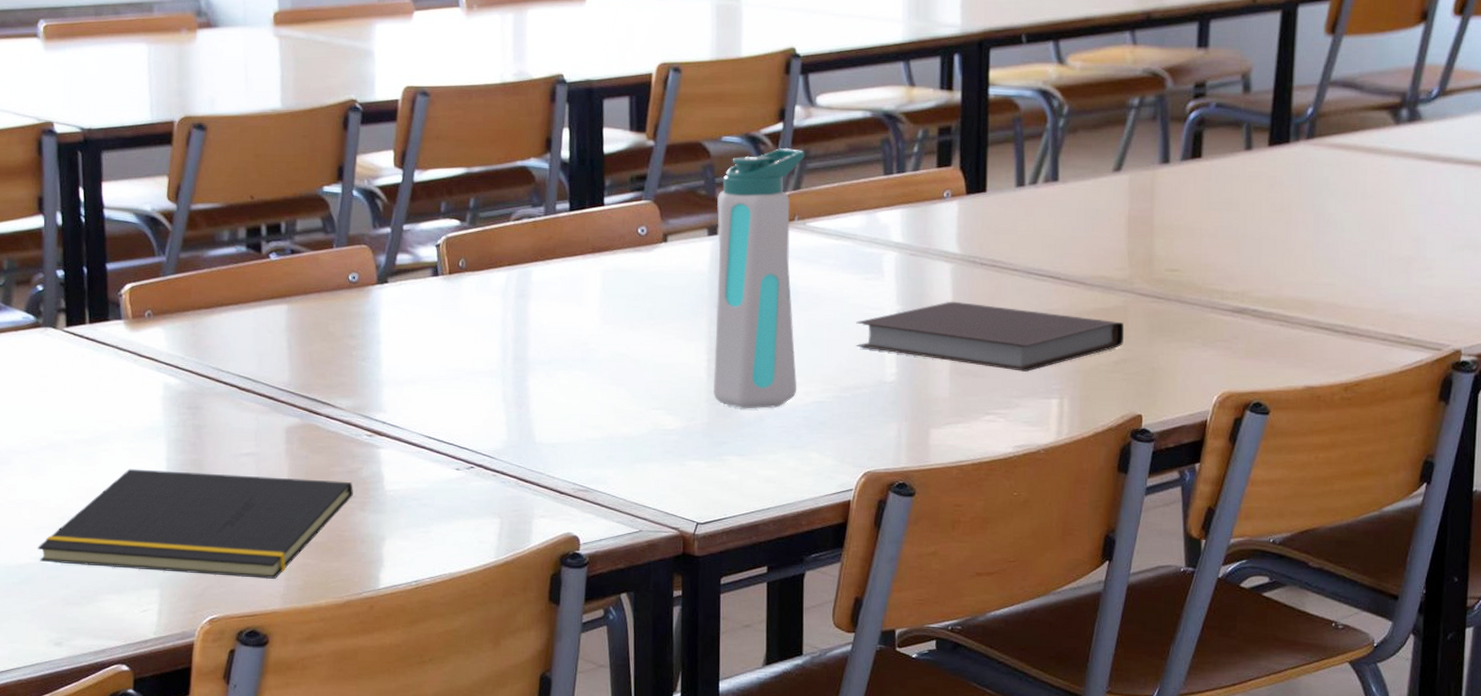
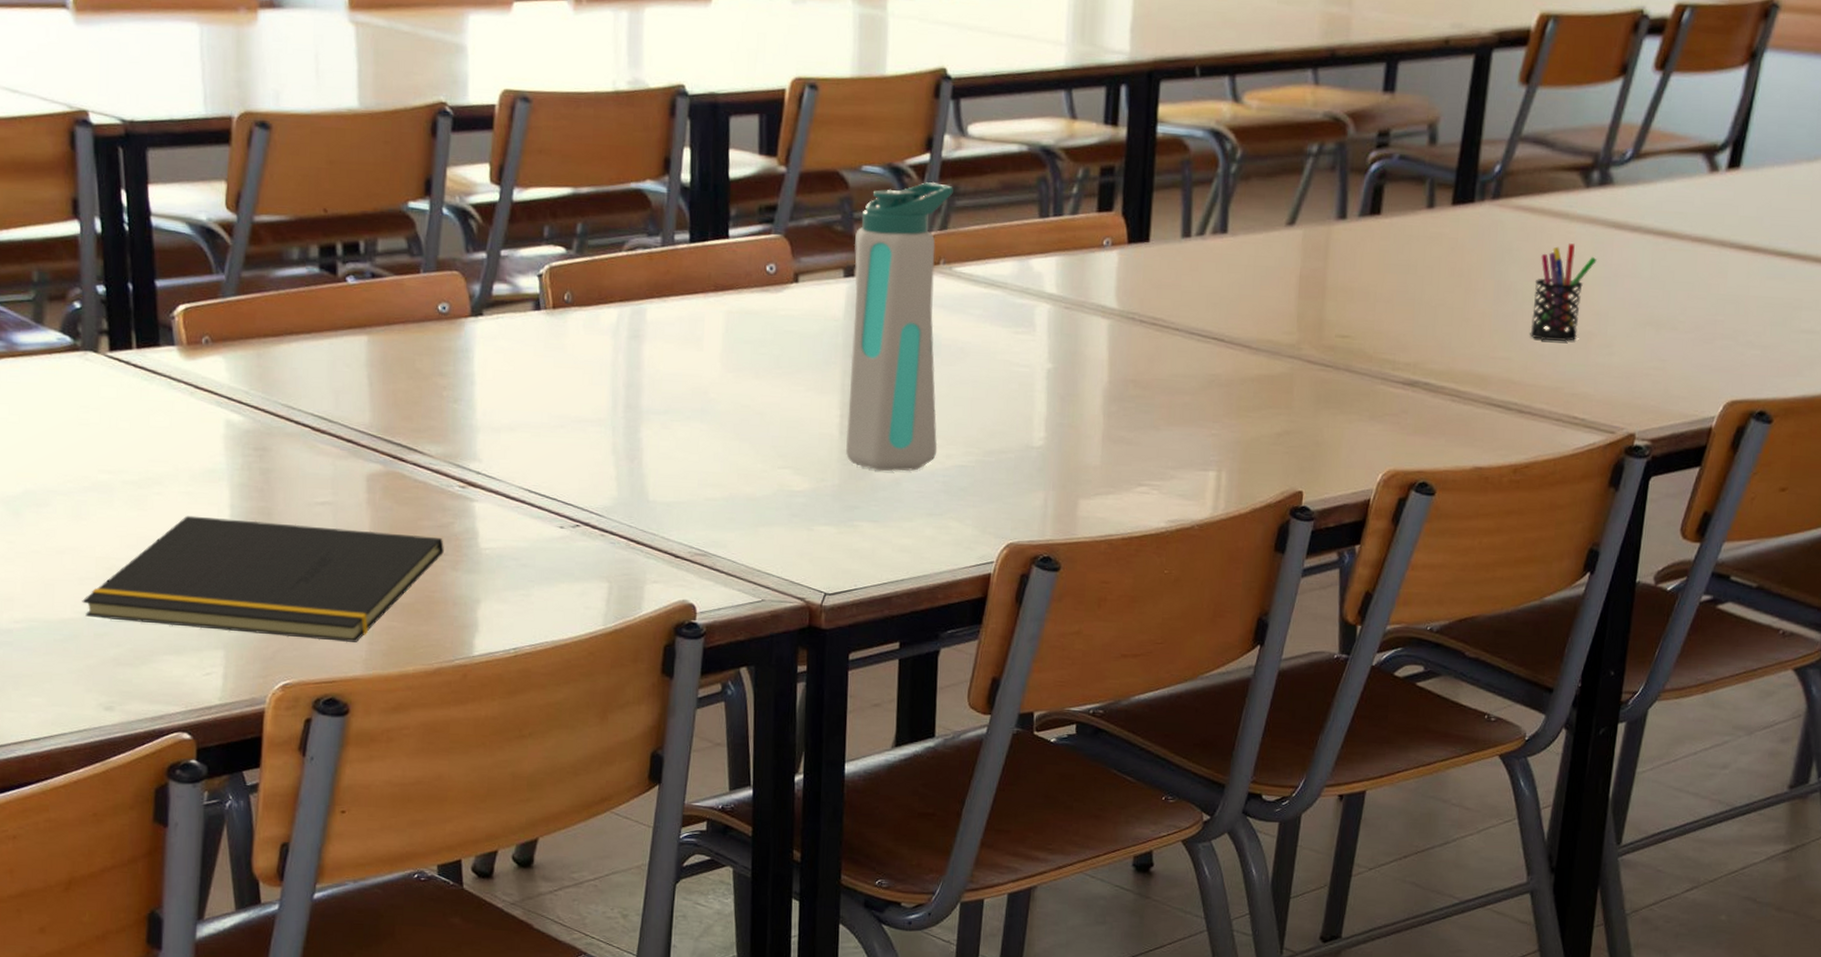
notebook: present [855,301,1125,372] -> none [1002,360,1290,441]
pen holder: none [1351,176,1411,267] -> present [1530,243,1597,342]

